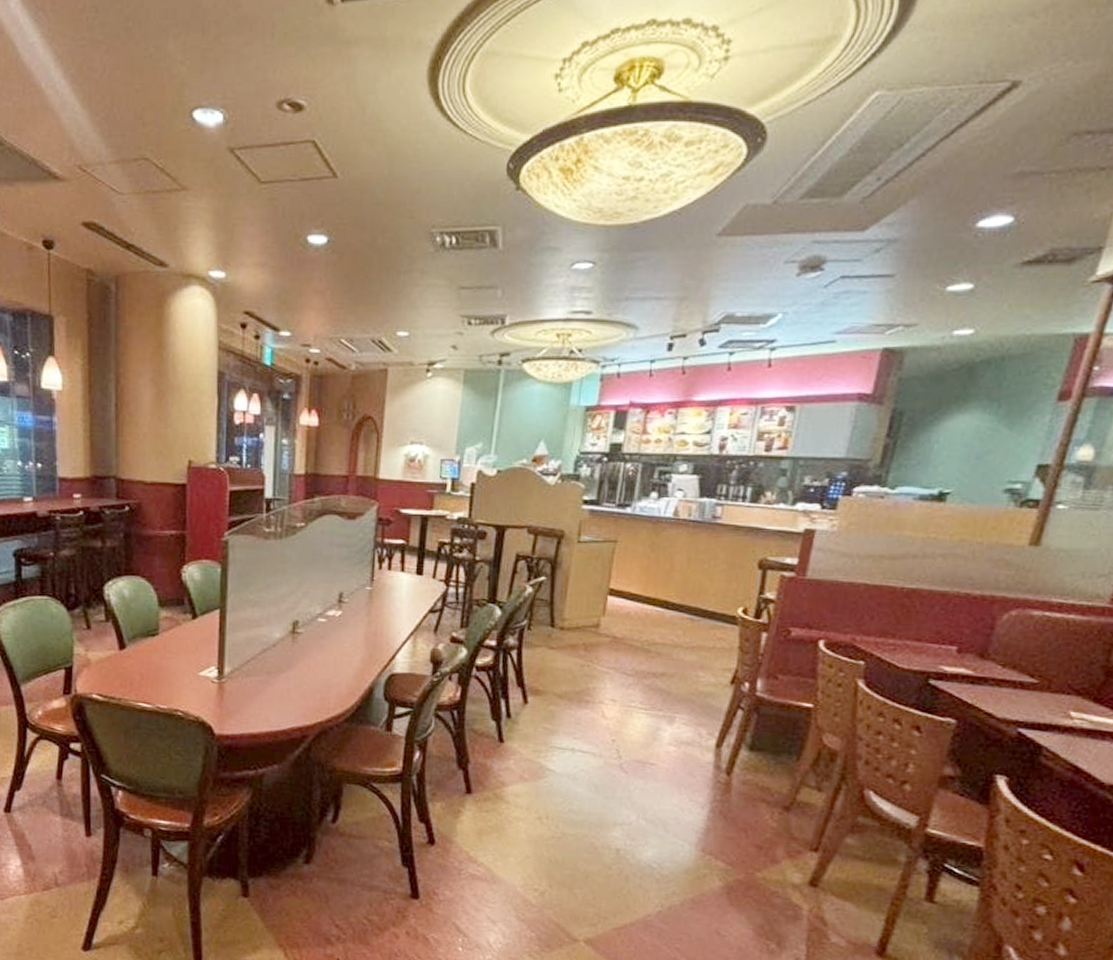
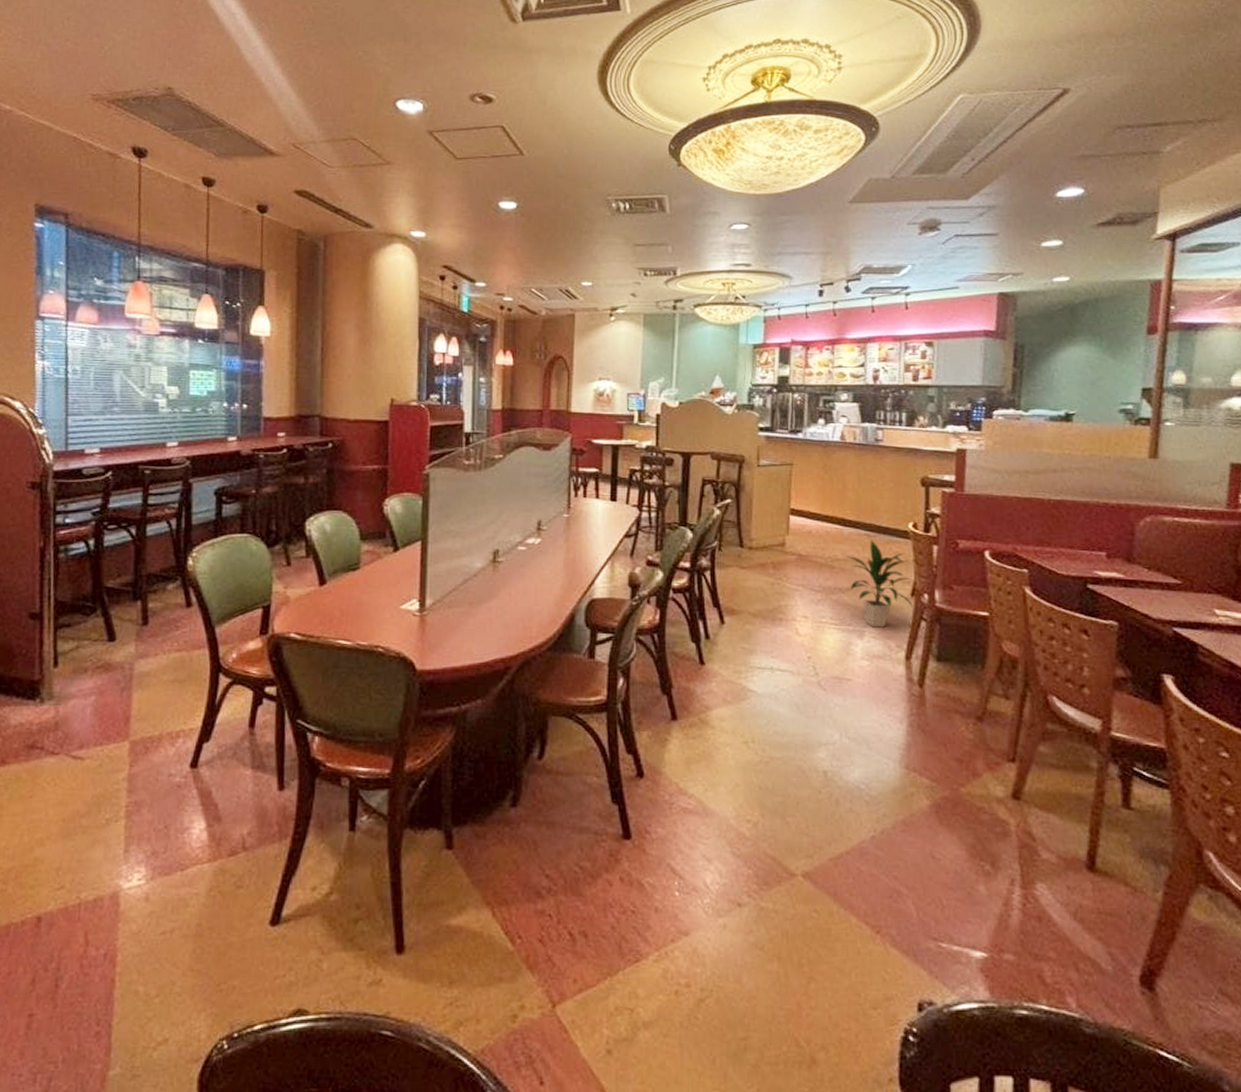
indoor plant: none [661,624,734,715] -> present [843,540,914,628]

